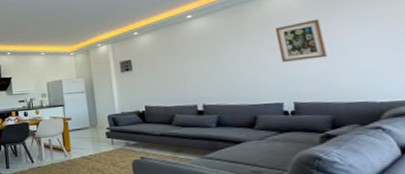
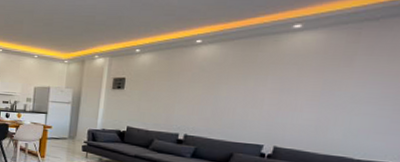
wall art: present [274,18,328,62] -> none [277,65,333,108]

